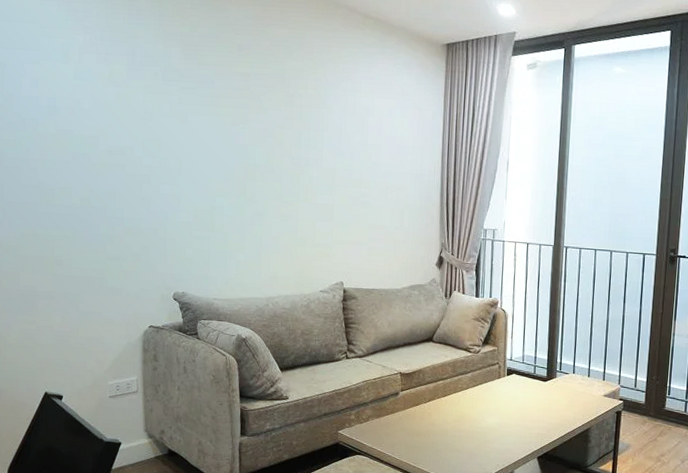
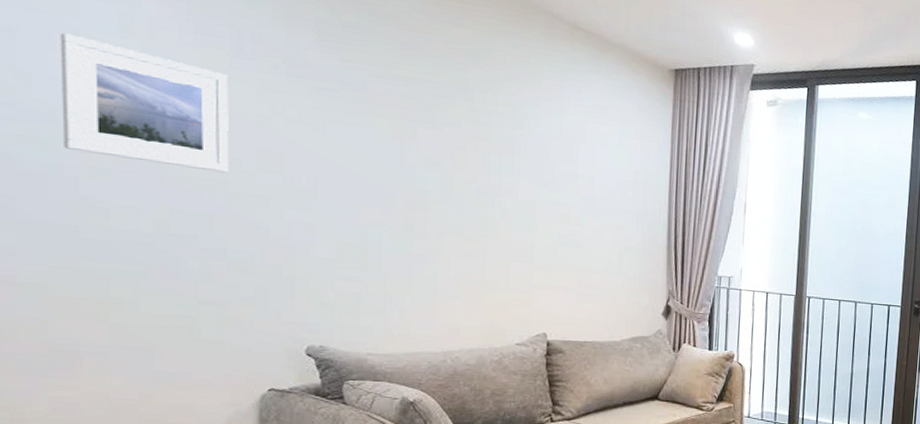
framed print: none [28,63,126,159] -> present [60,32,230,173]

